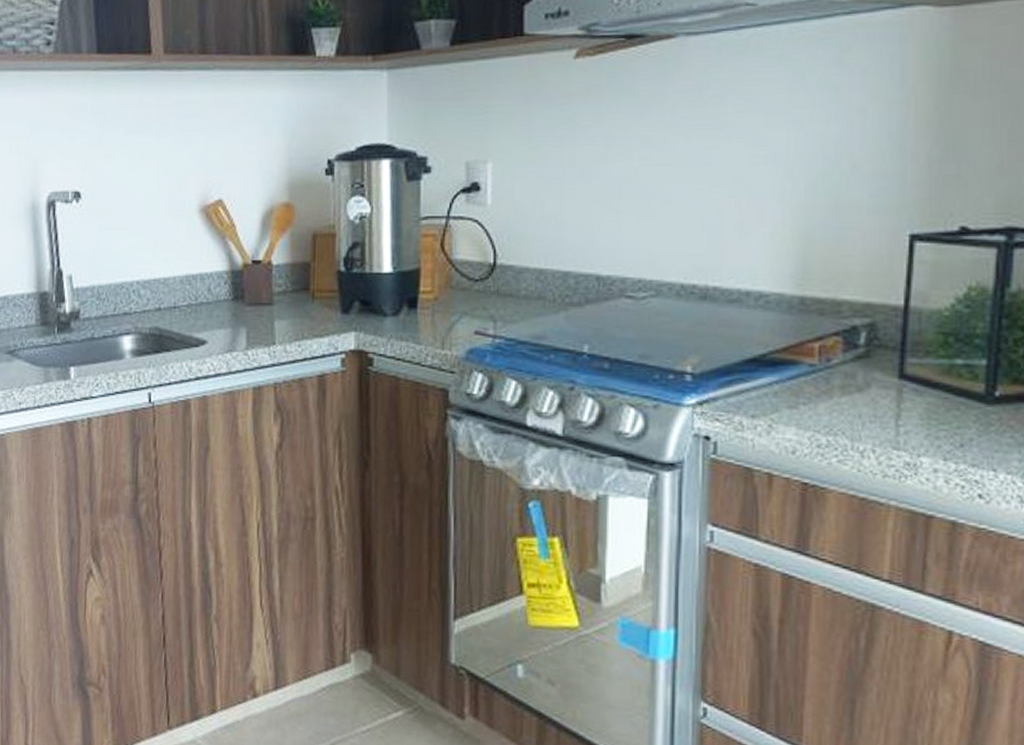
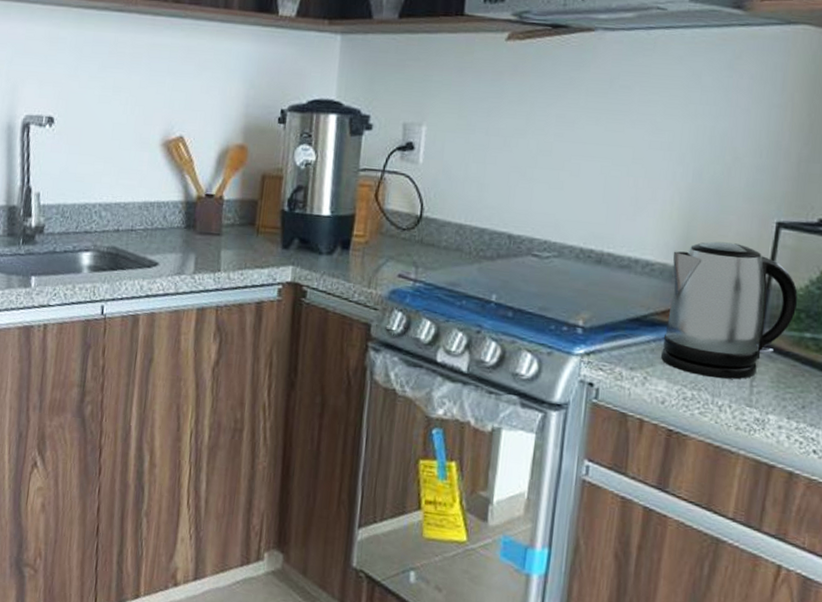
kettle: none [787,263,942,420] -> present [661,241,798,380]

